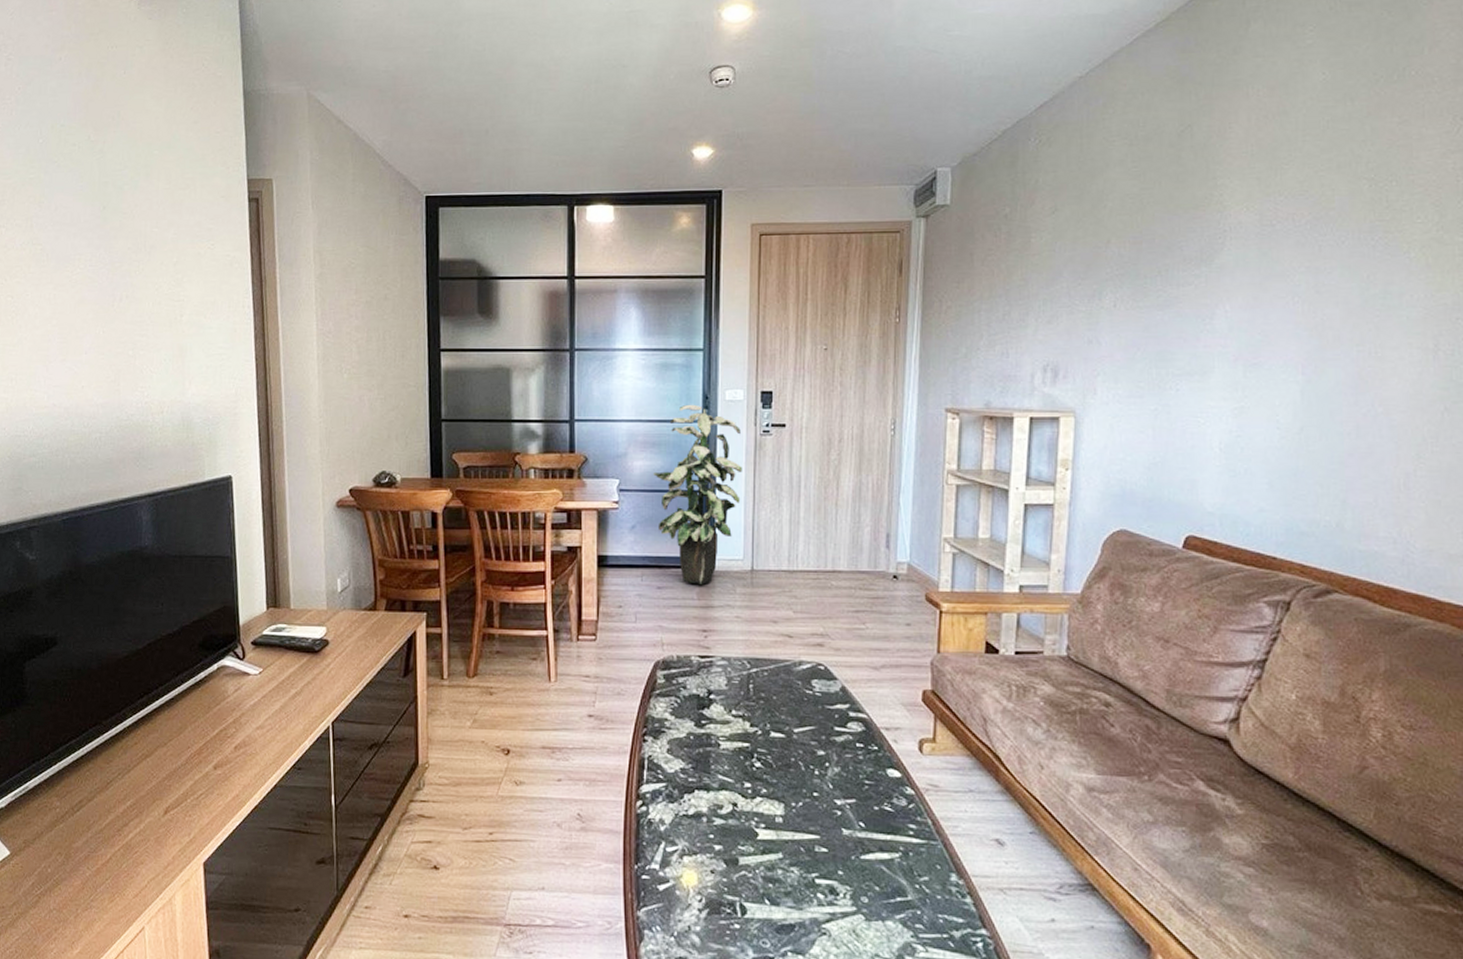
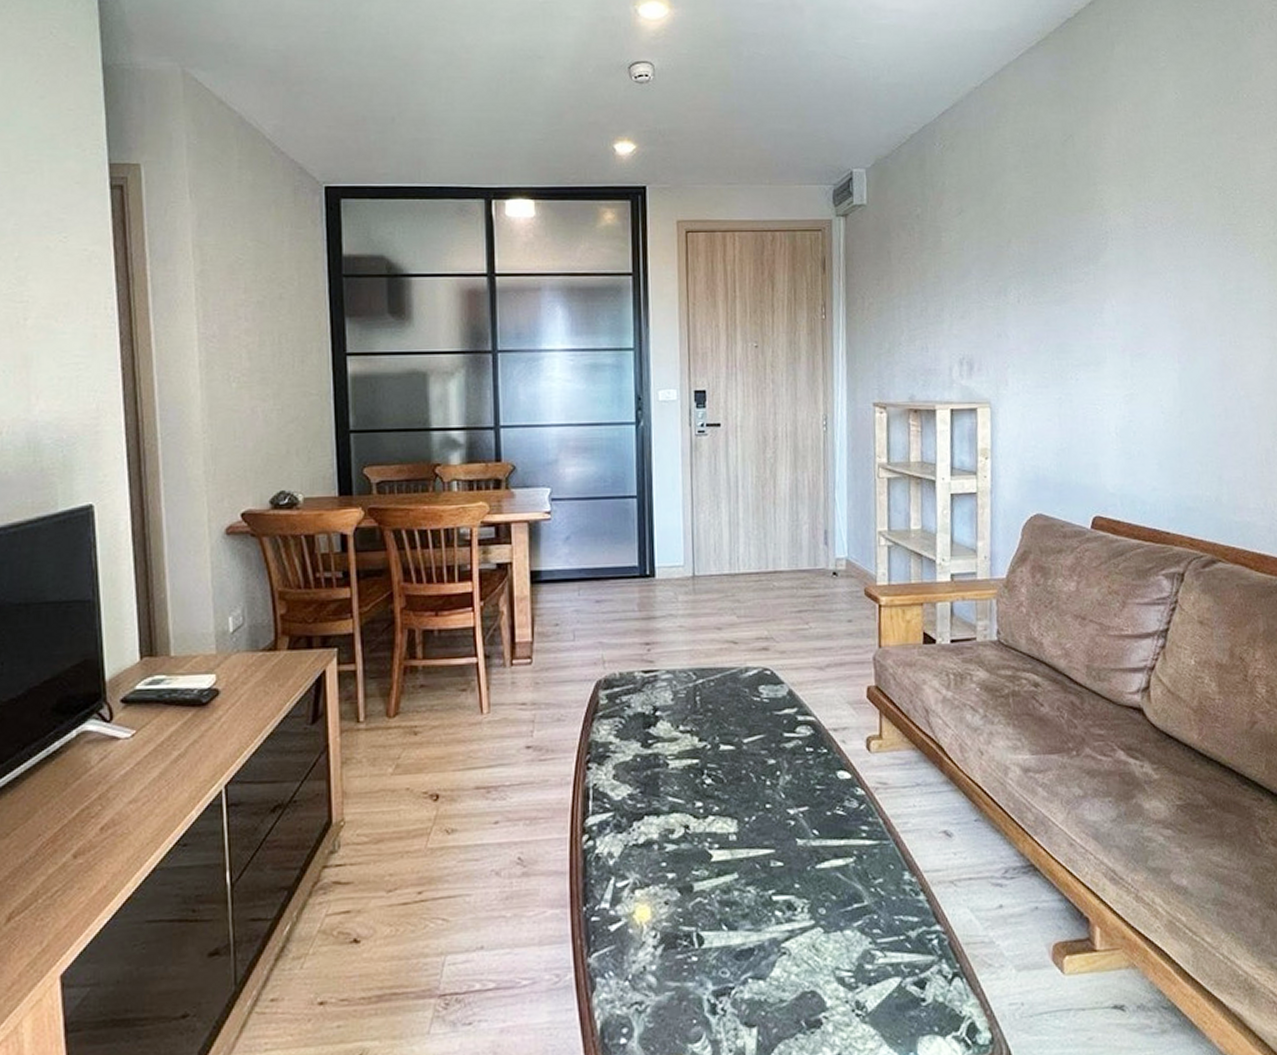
indoor plant: present [653,404,742,585] -> none [587,405,679,595]

